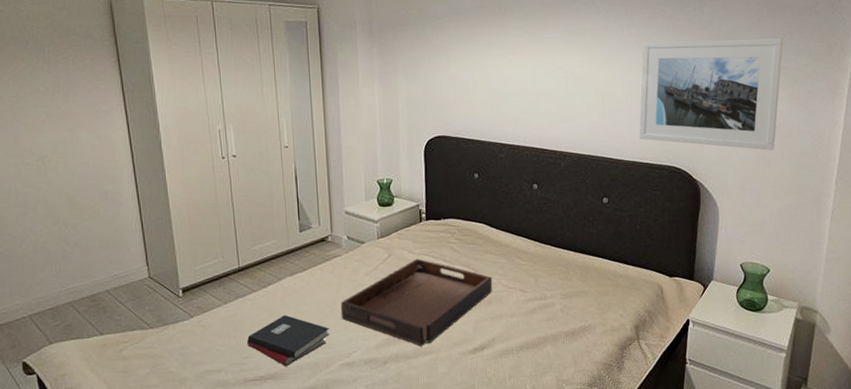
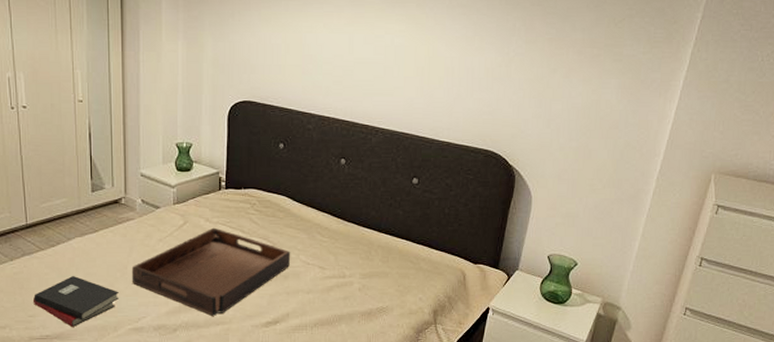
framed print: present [638,38,783,151] -> none [456,14,621,142]

